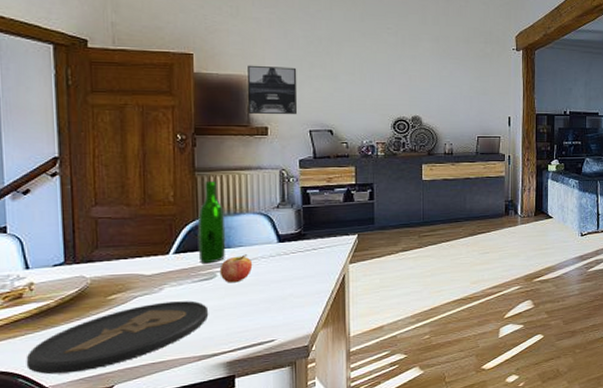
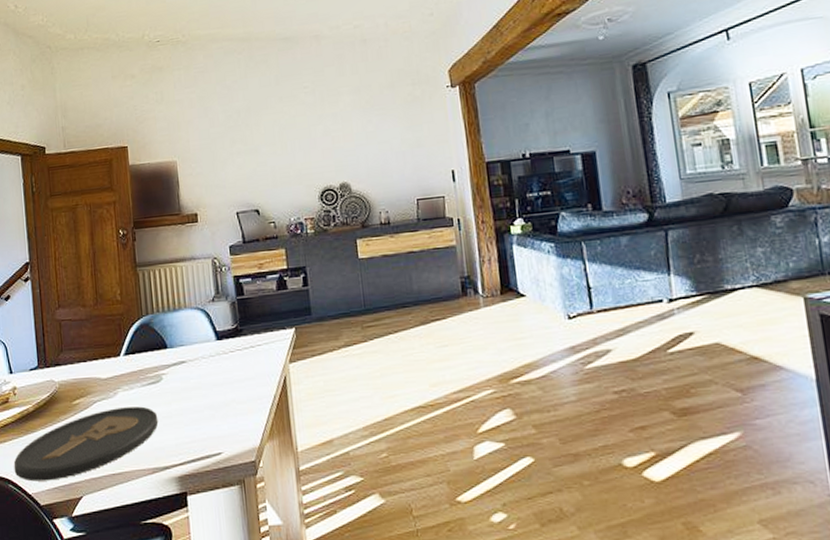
wine bottle: present [197,180,226,264] -> none [142,275,169,366]
fruit: present [219,254,253,283] -> none [164,354,195,387]
wall art: present [248,65,298,114] -> none [175,146,224,201]

